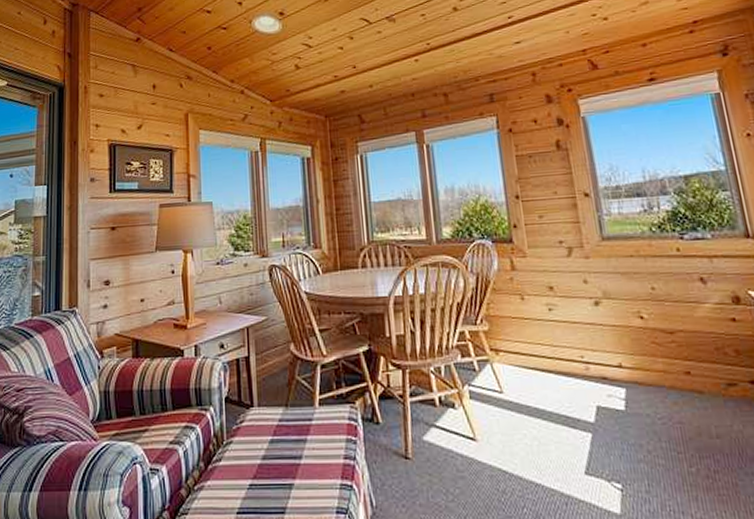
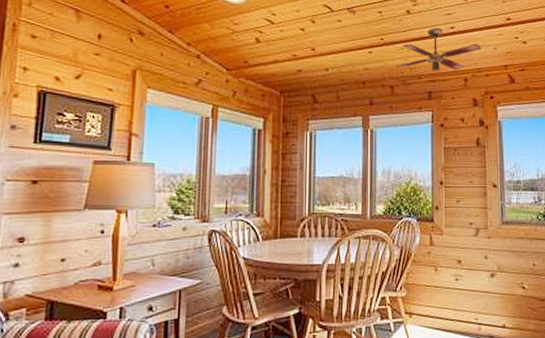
ceiling fan: none [447,20,549,73] -> present [396,28,481,72]

